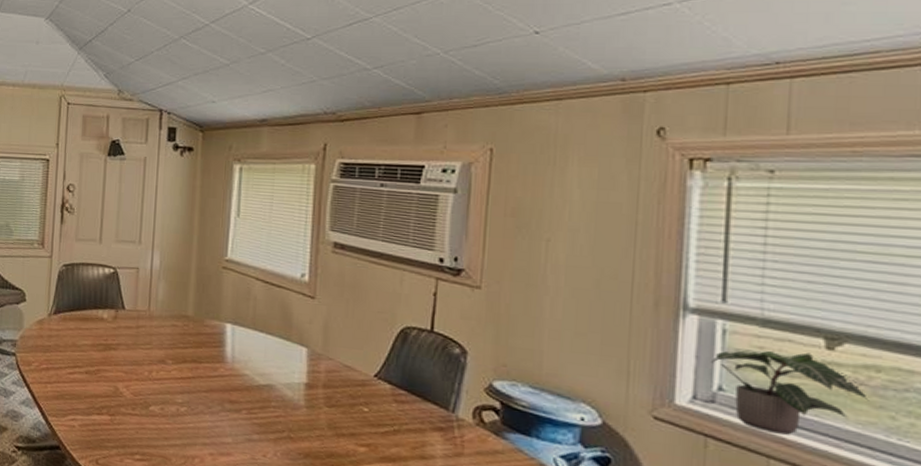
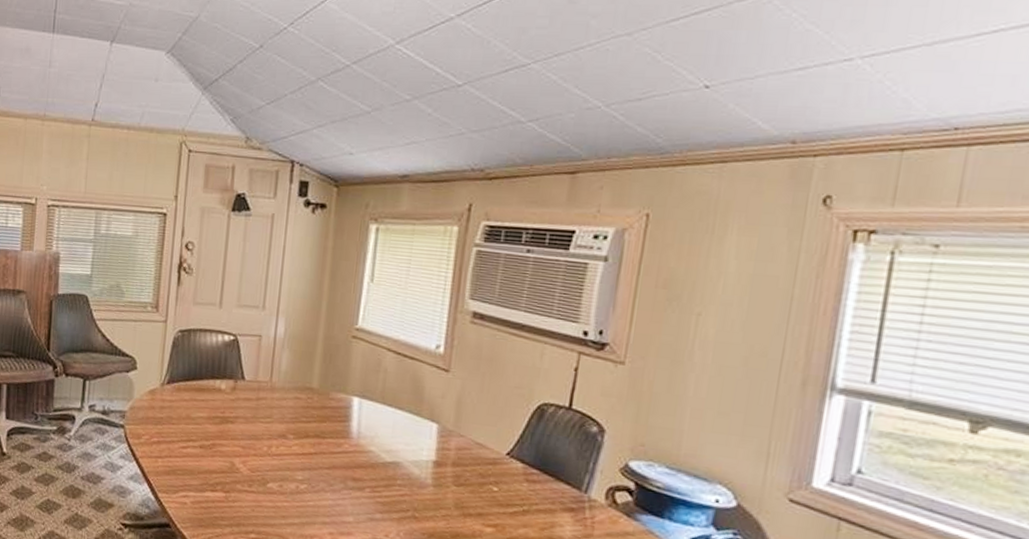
potted plant: present [710,350,869,436] -> none [852,433,1006,520]

